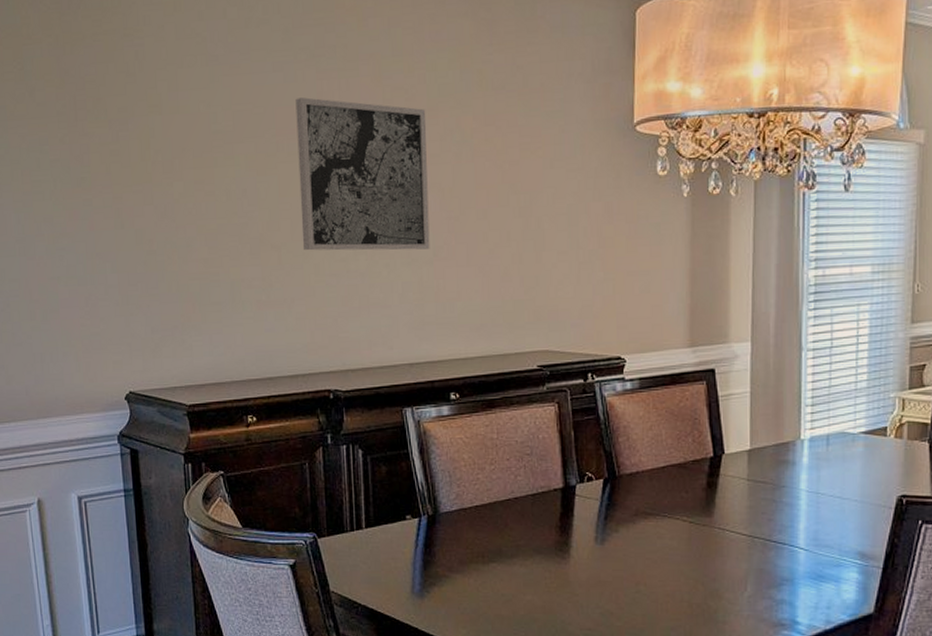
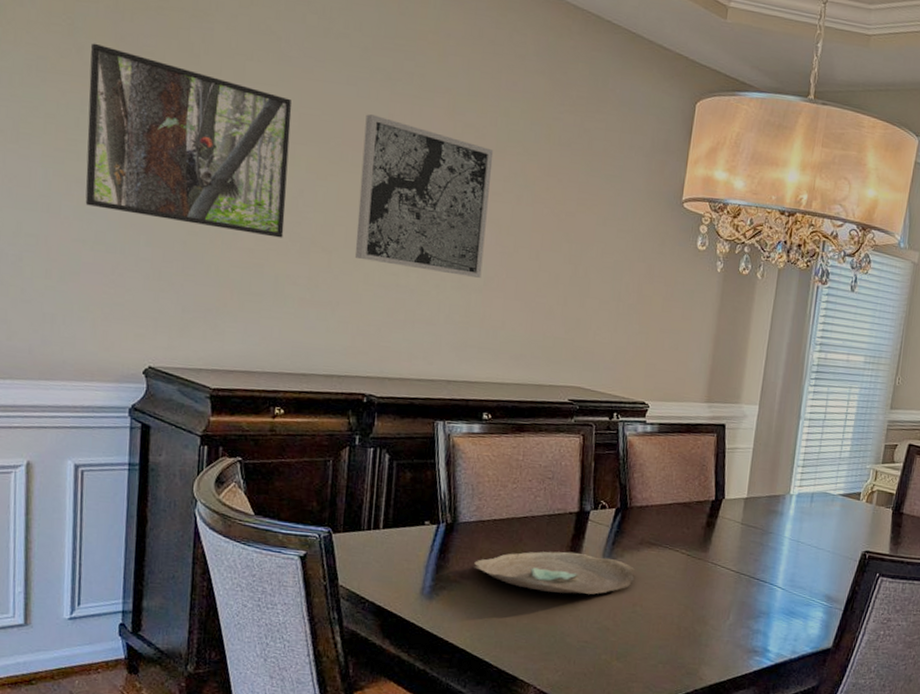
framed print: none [40,82,234,243] -> present [85,43,293,238]
decorative bowl: none [461,532,633,578] -> present [474,551,635,595]

